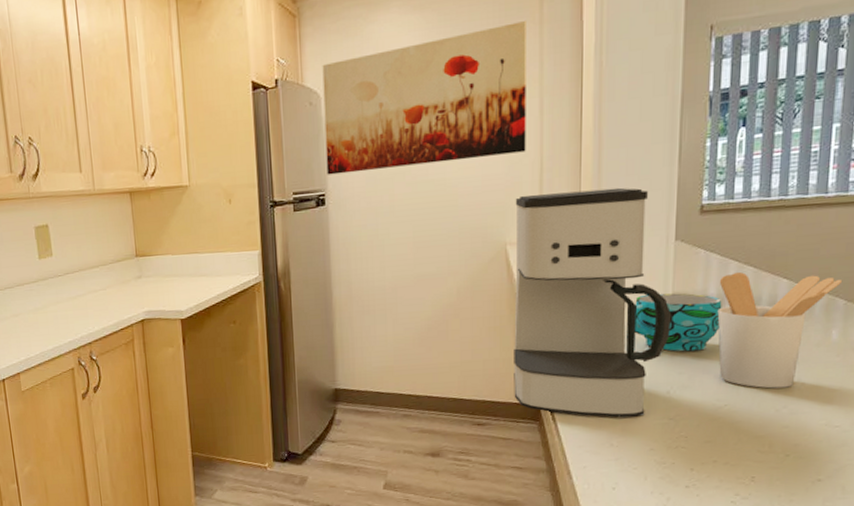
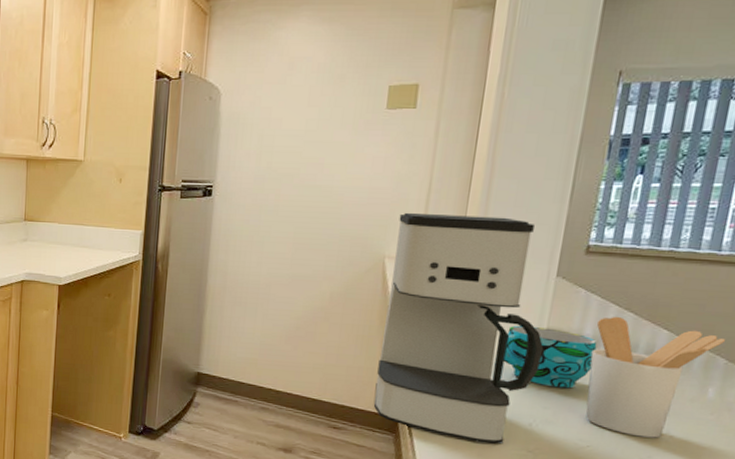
wall art: present [322,21,526,175] -> none [217,45,433,171]

